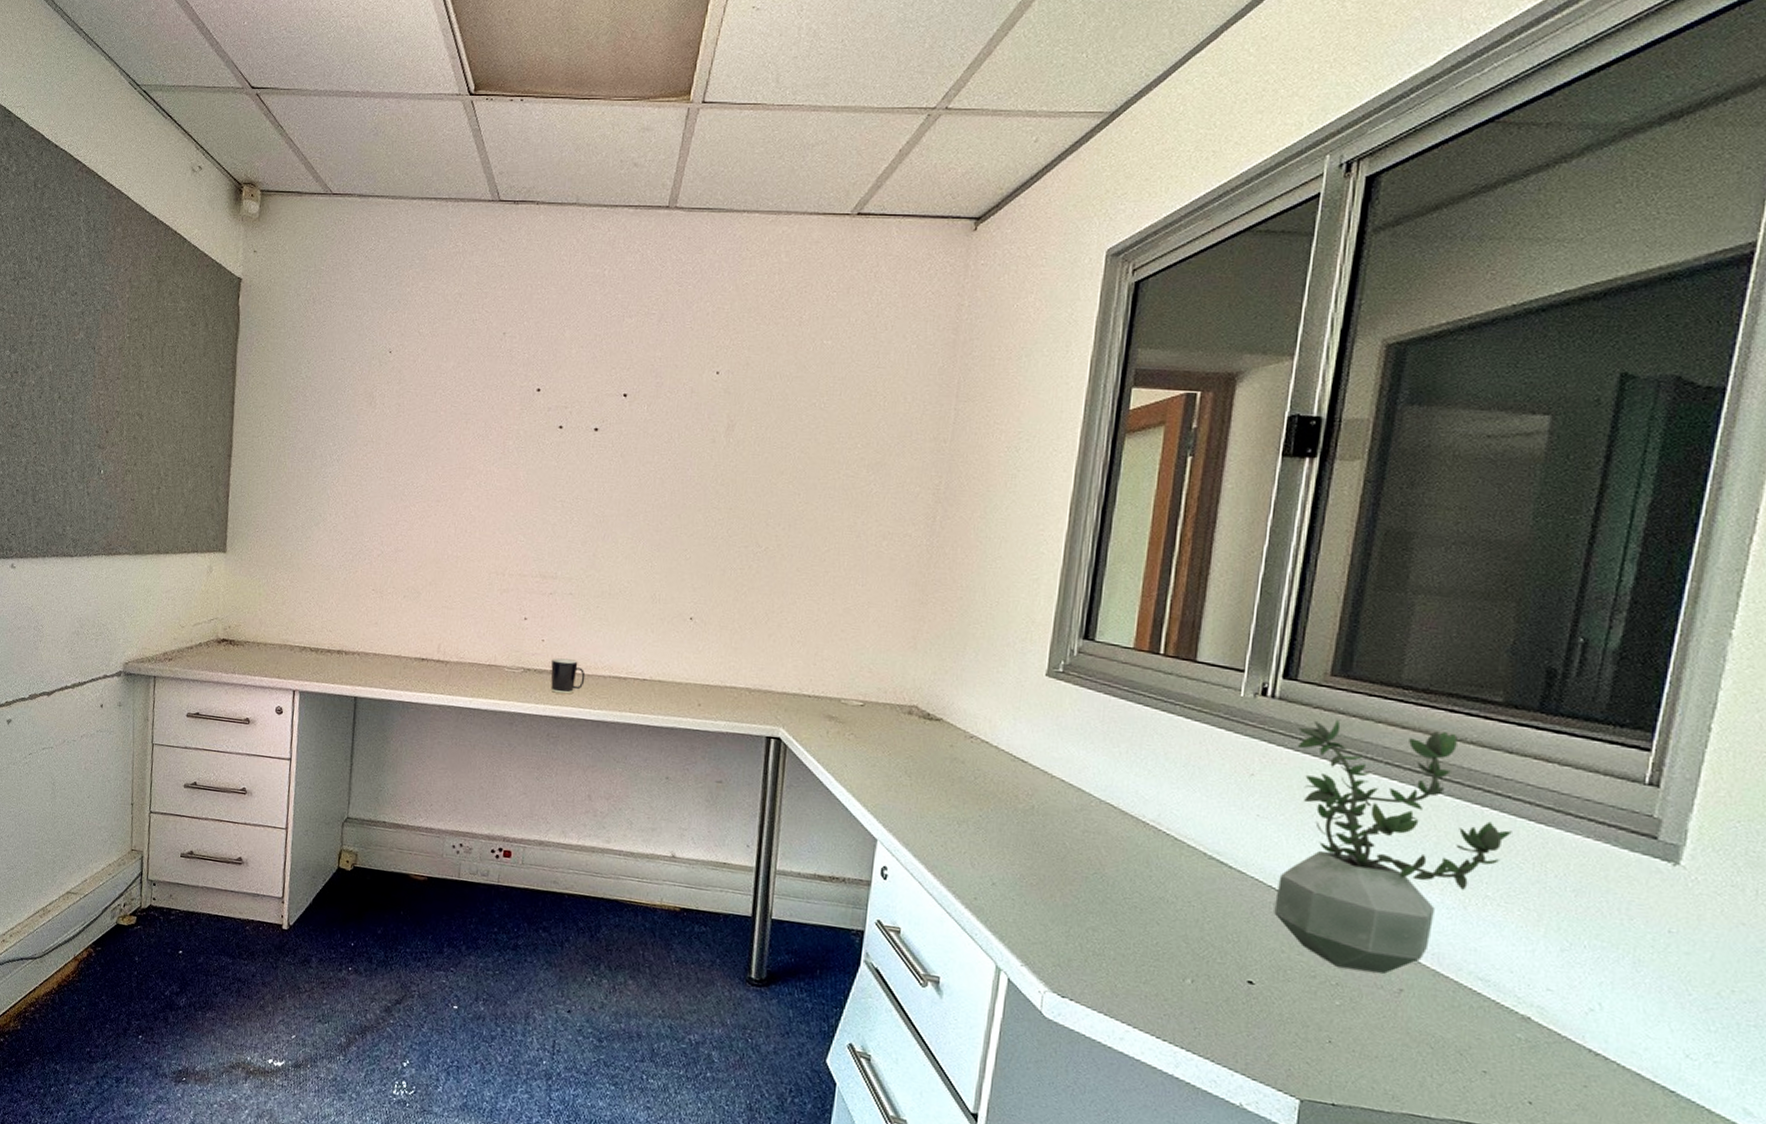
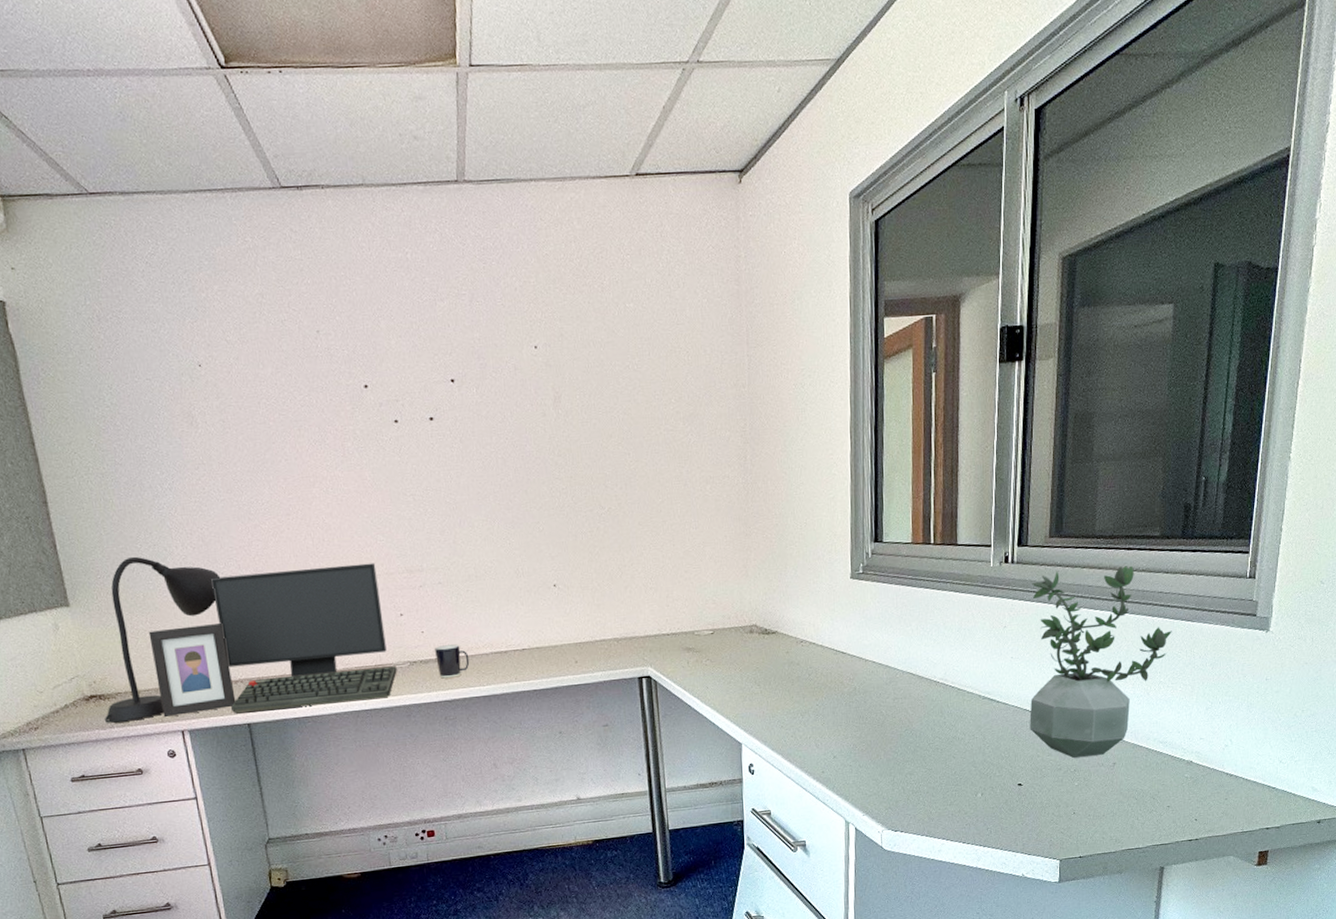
desk lamp: none [229,516,362,671] -> present [105,556,219,723]
picture frame: none [281,589,354,677] -> present [148,623,236,718]
computer keyboard: none [343,655,509,700] -> present [231,666,397,714]
computer monitor: none [350,549,511,664] -> present [211,563,387,677]

